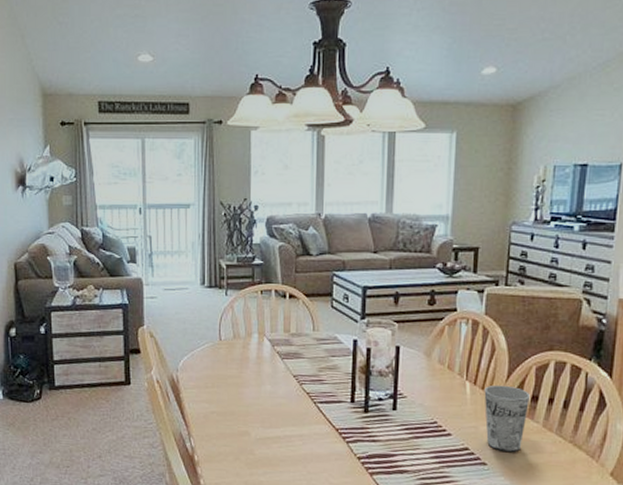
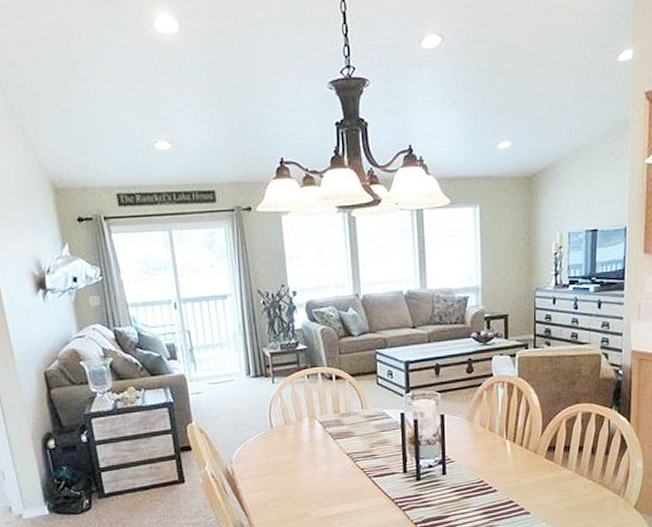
cup: present [484,385,531,453] -> none [523,439,563,500]

